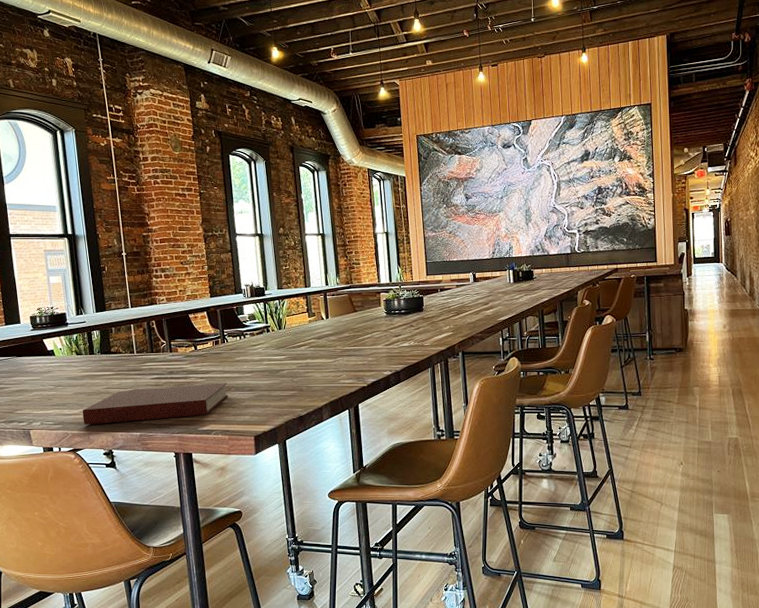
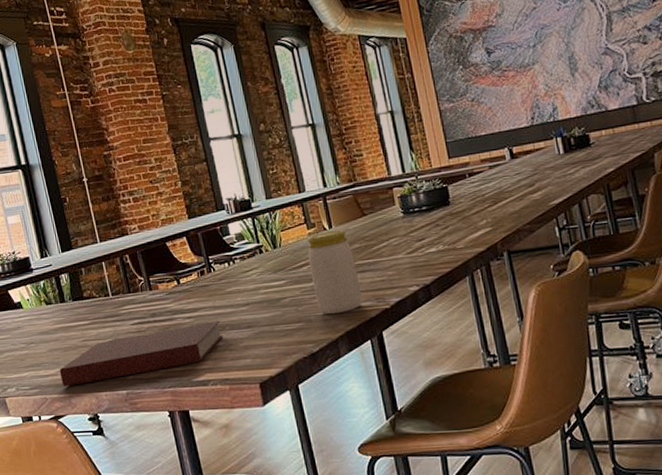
jar: none [306,320,346,386] -> present [307,229,363,314]

